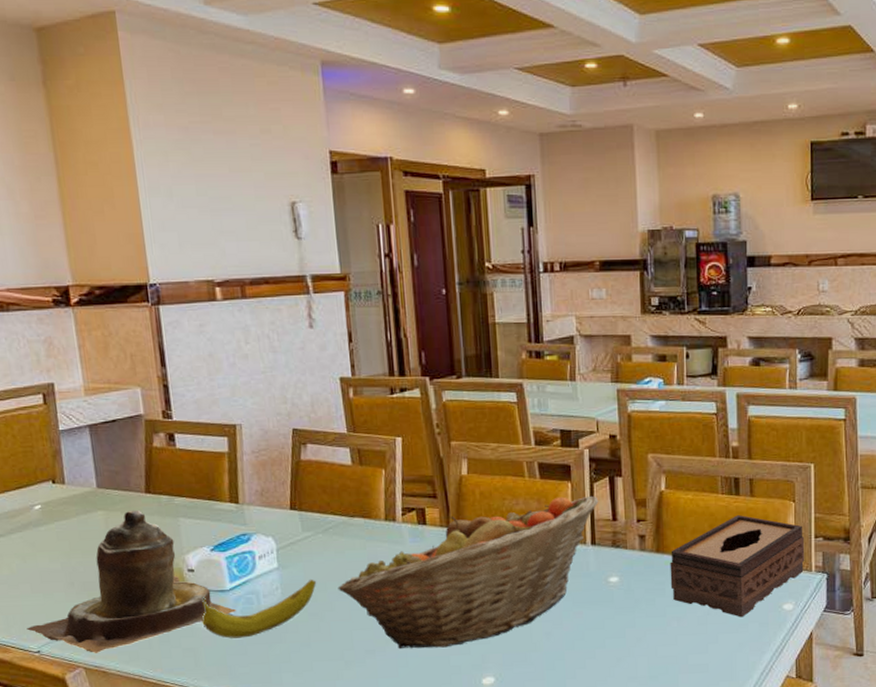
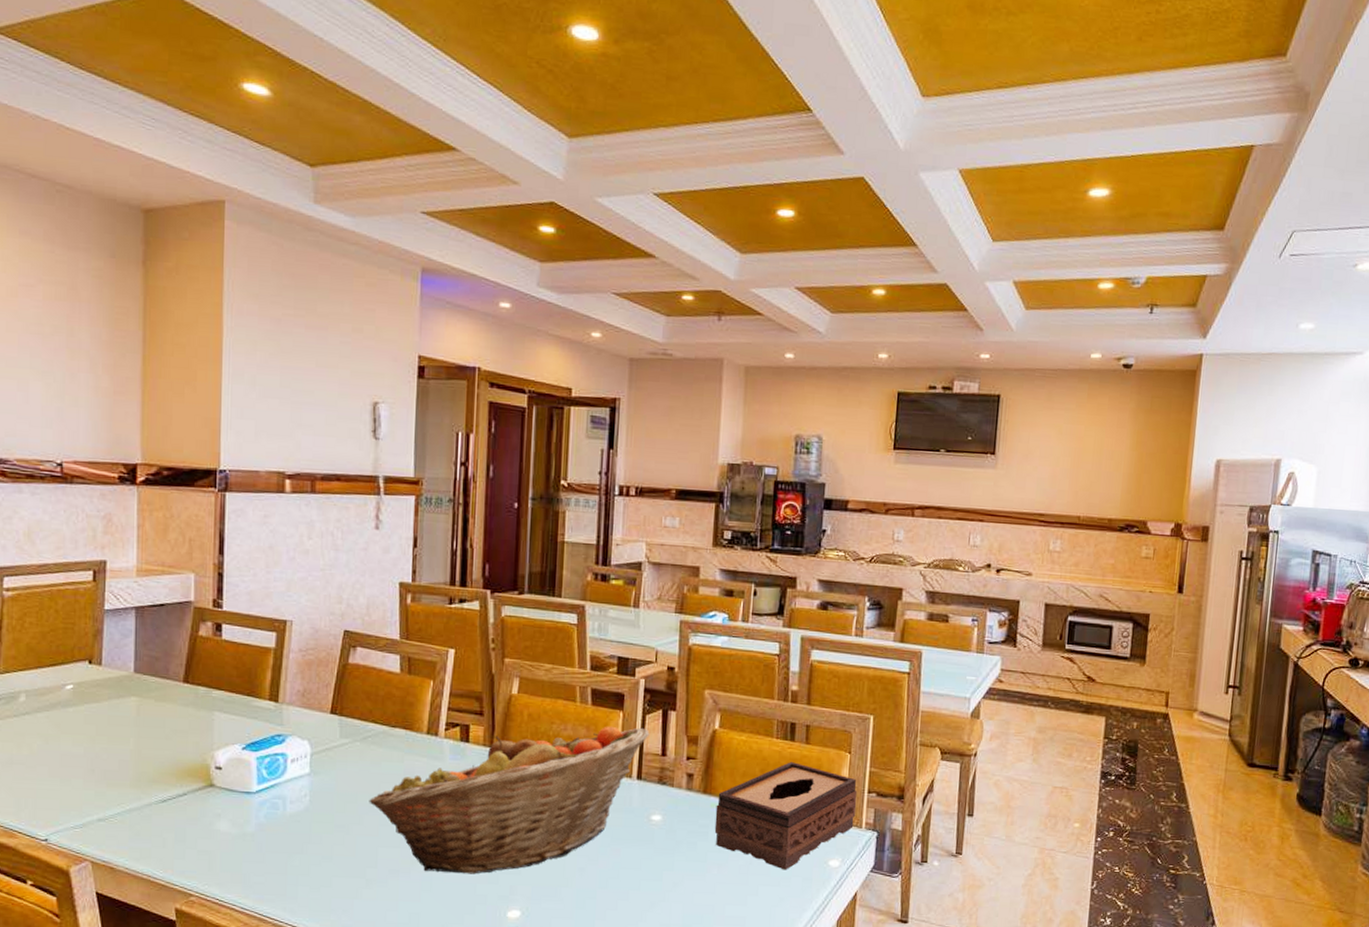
teapot: present [27,509,237,653] -> none [37,699,261,847]
fruit: present [201,579,317,639] -> none [222,788,348,845]

